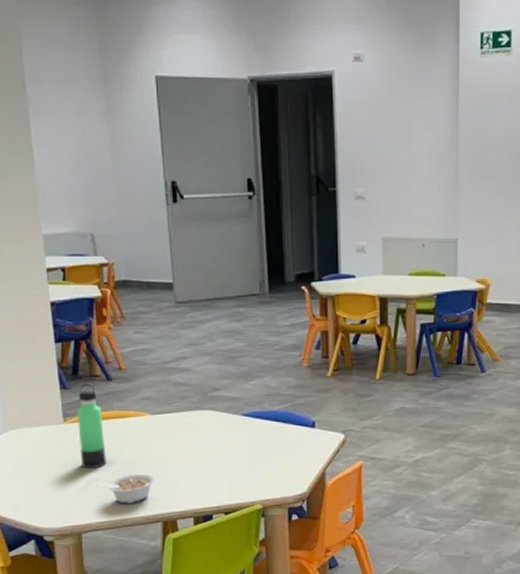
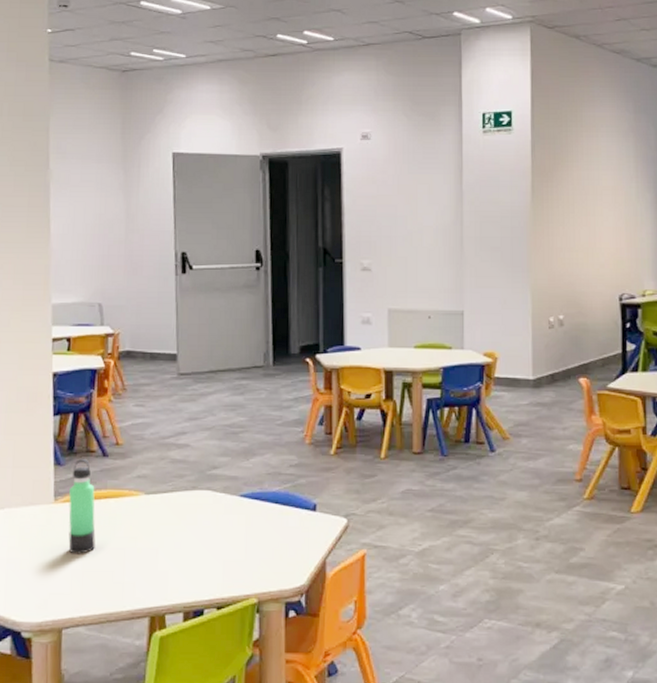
legume: present [98,473,154,504] -> none [84,560,144,596]

